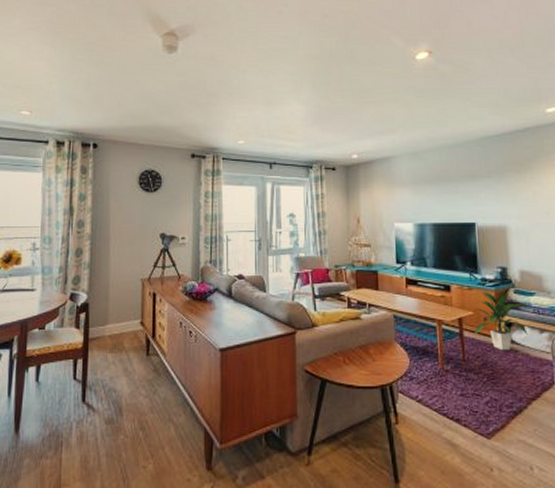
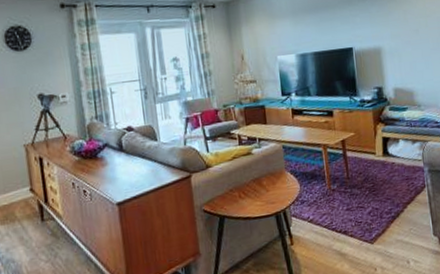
indoor plant: present [475,290,528,351] -> none [356,108,402,165]

